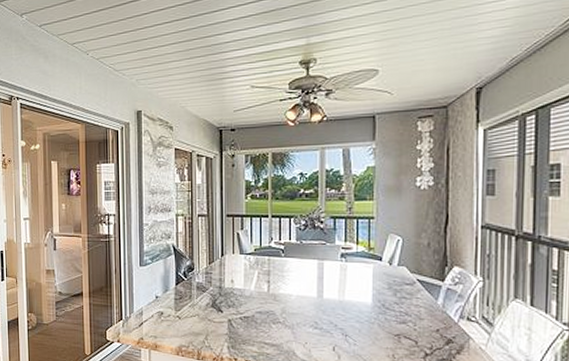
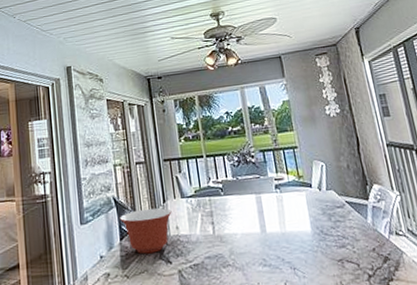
mixing bowl: none [177,259,229,301] -> present [120,208,172,254]

